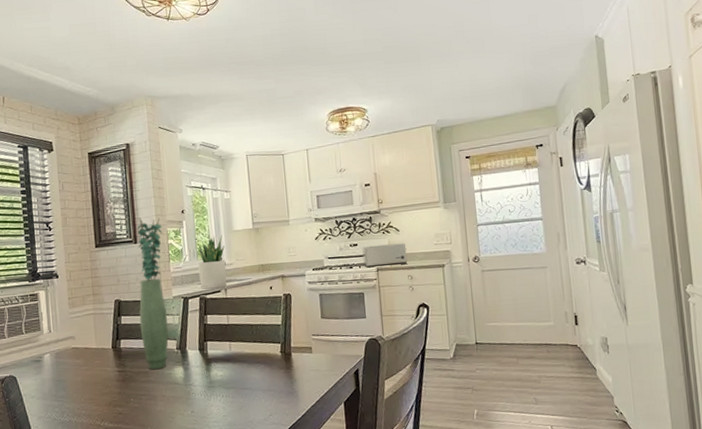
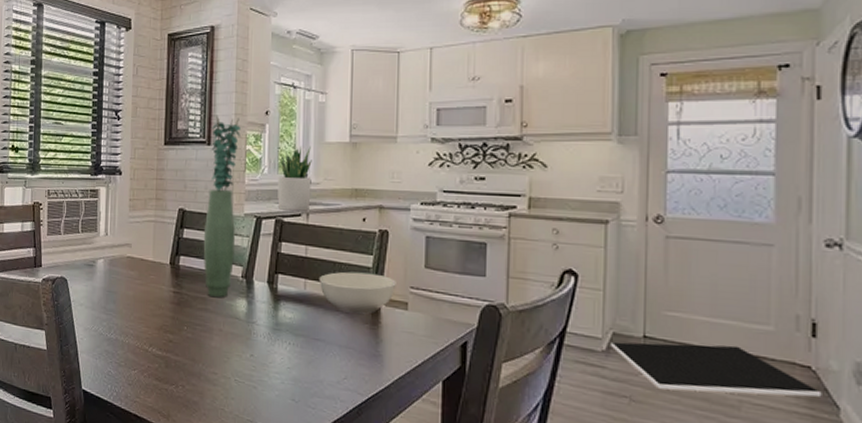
bowl: none [240,329,302,363] -> present [318,271,396,314]
toaster: present [362,243,408,268] -> none [491,182,555,214]
door mat: none [455,339,586,378] -> present [611,341,822,397]

